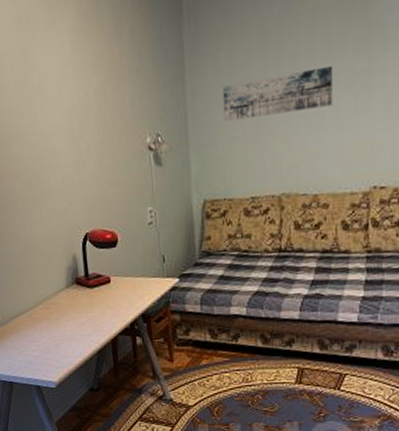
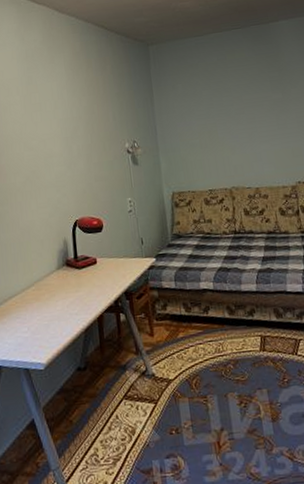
wall art: present [222,65,334,122] -> none [181,96,261,133]

